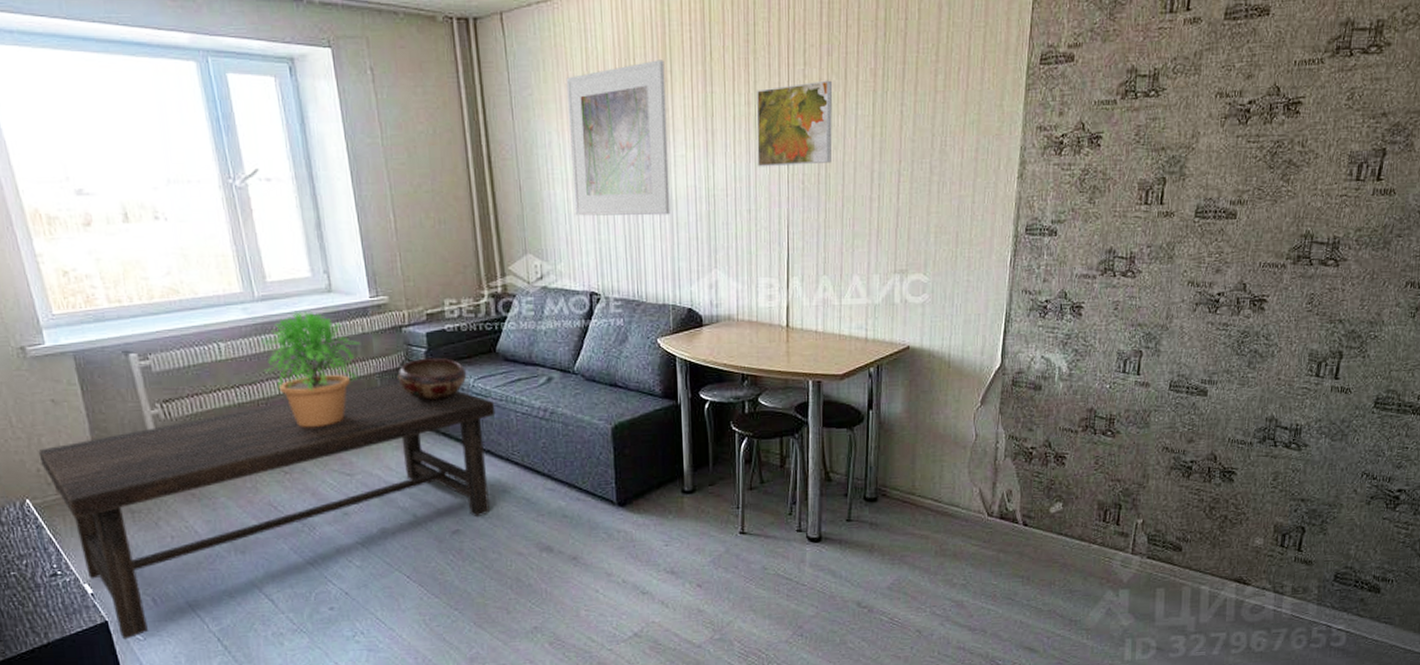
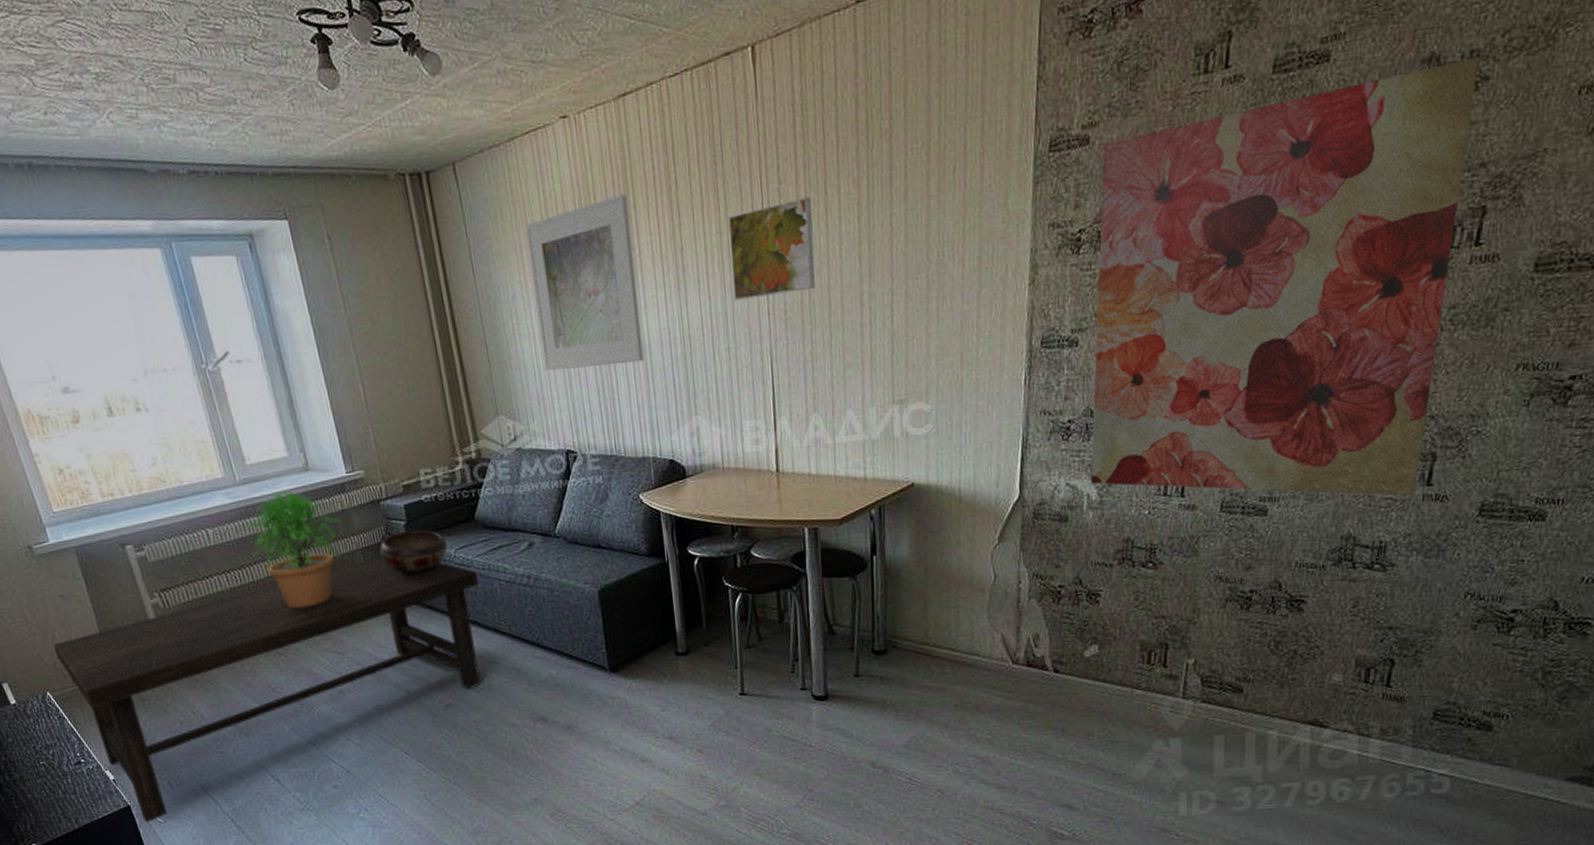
wall art: none [1062,25,1385,387] -> present [1090,56,1481,496]

